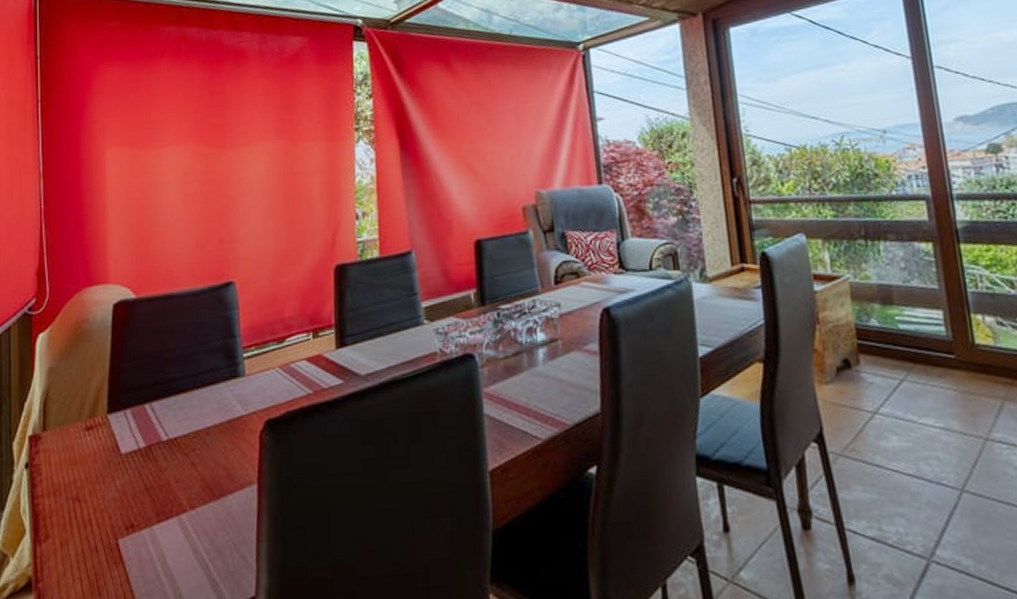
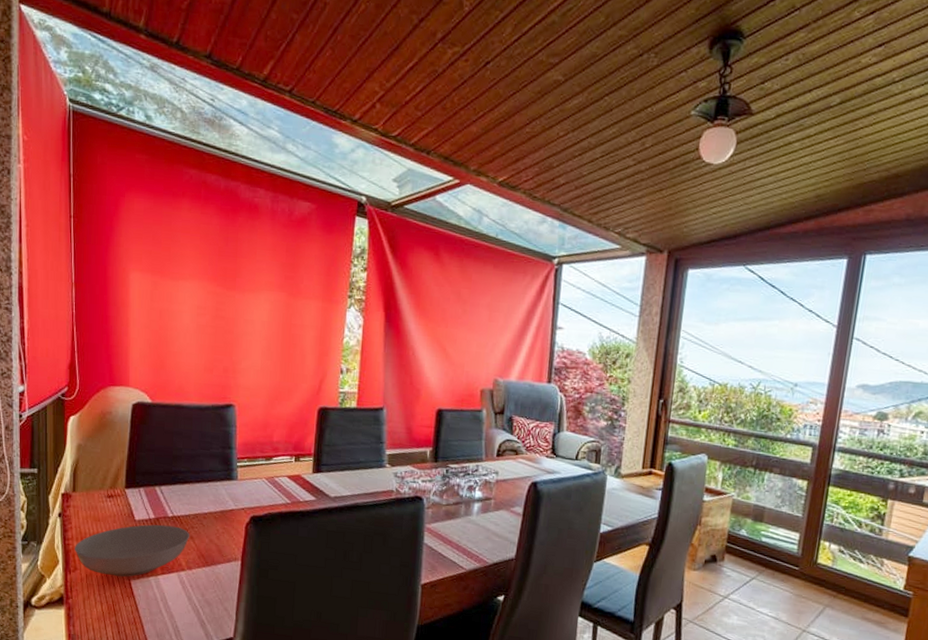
bowl: none [46,452,191,538] -> present [75,524,190,578]

